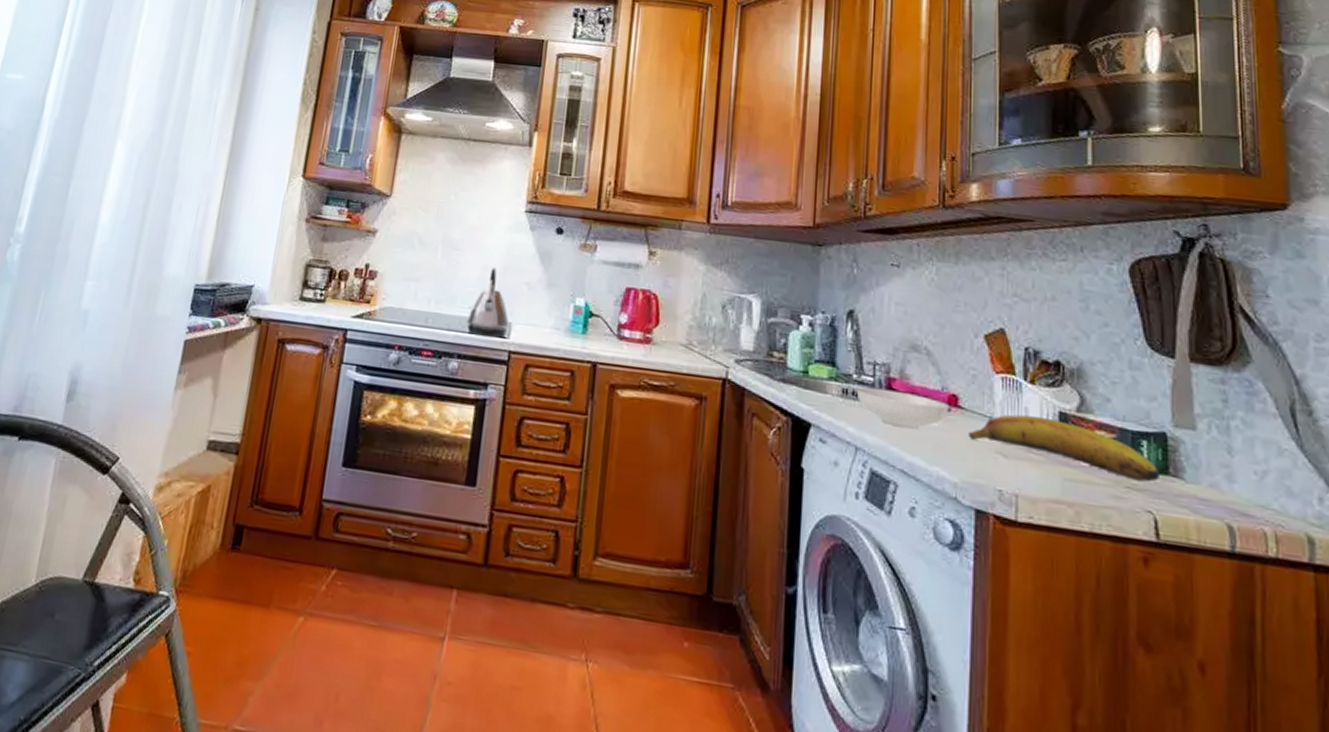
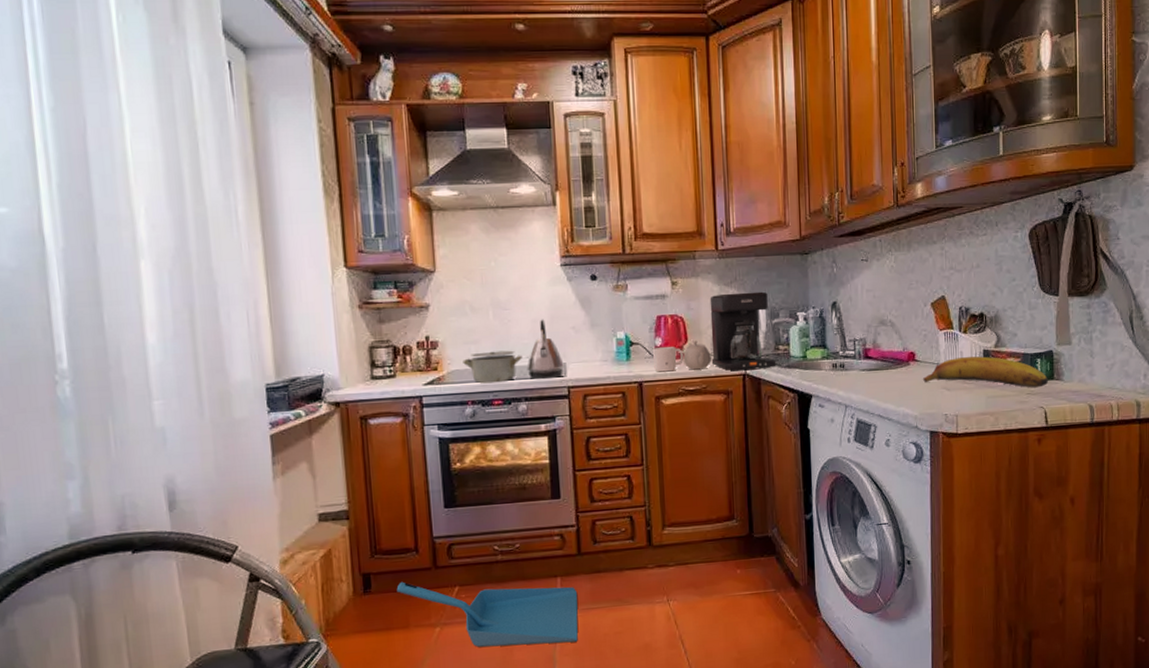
dustpan: none [267,546,475,686] -> present [396,581,578,647]
saucepan: none [398,292,464,332] -> present [463,350,522,384]
mug: none [613,324,653,358] -> present [652,346,684,372]
teapot: none [650,325,686,363] -> present [683,340,711,370]
coffee maker: none [684,275,768,378] -> present [710,291,776,371]
bowl: present [854,386,950,430] -> none [841,357,910,384]

